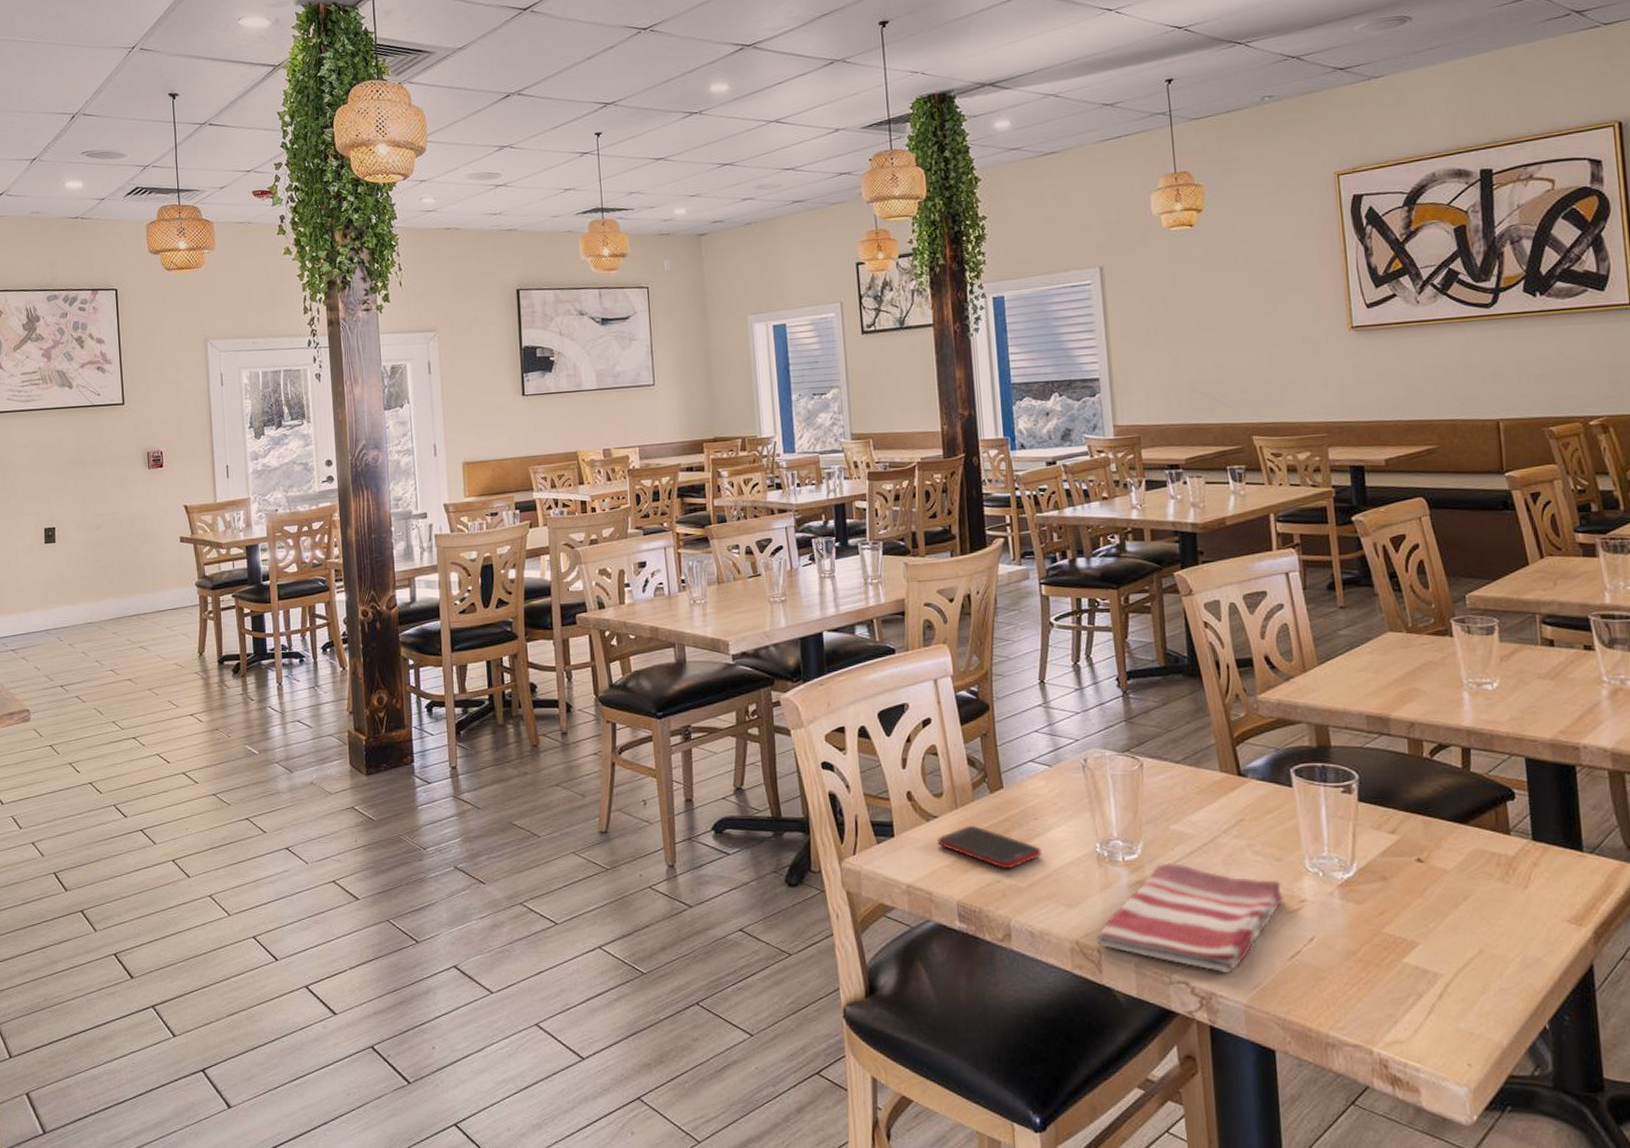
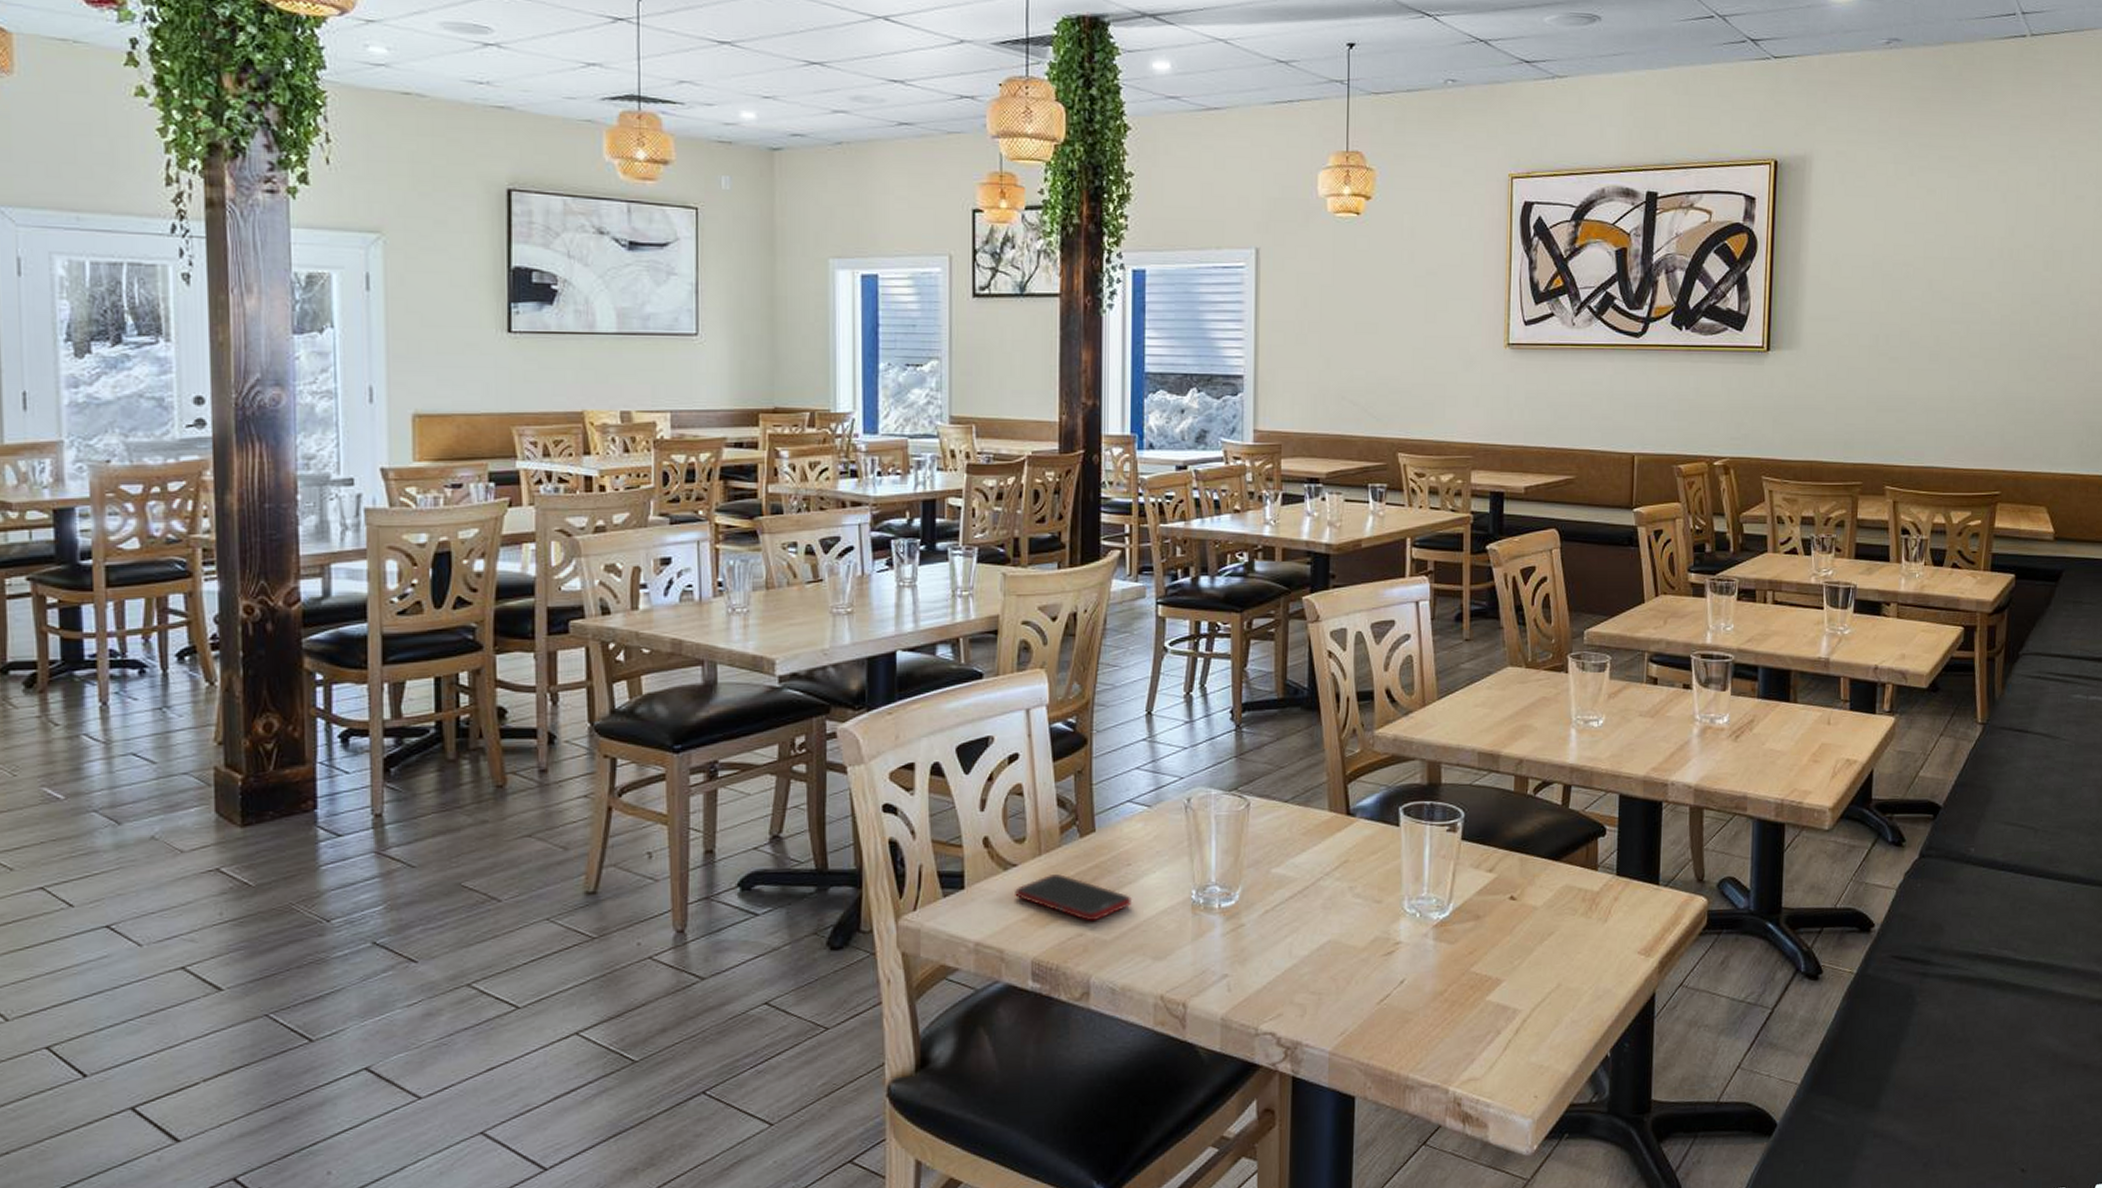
dish towel: present [1095,862,1284,974] -> none [1181,908,1379,1023]

